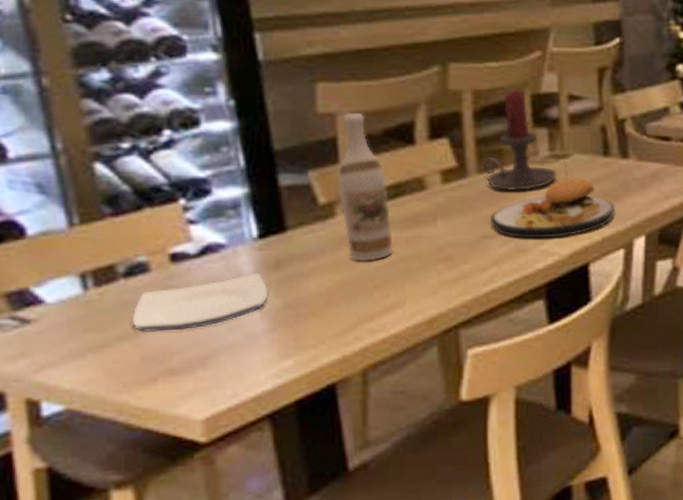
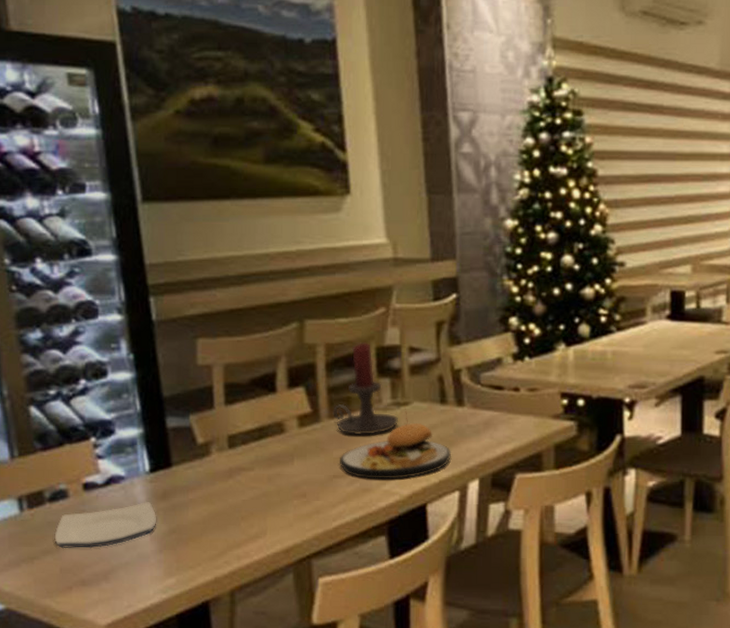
wine bottle: present [337,112,393,261] -> none [212,364,257,495]

